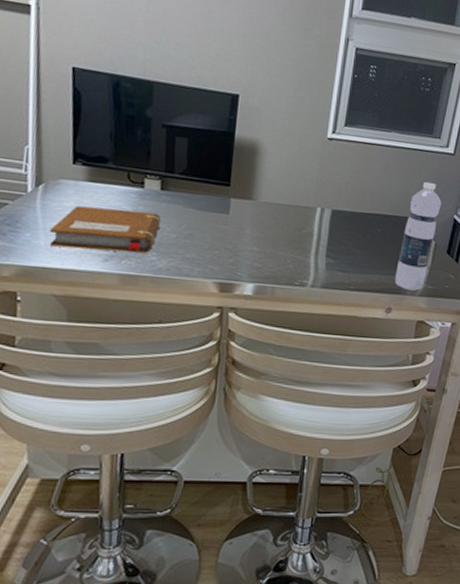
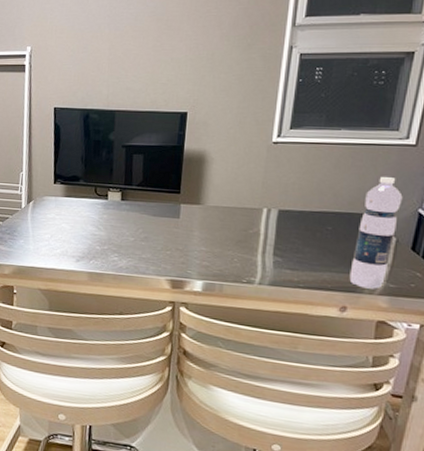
notebook: present [49,205,161,254] -> none [37,216,121,255]

